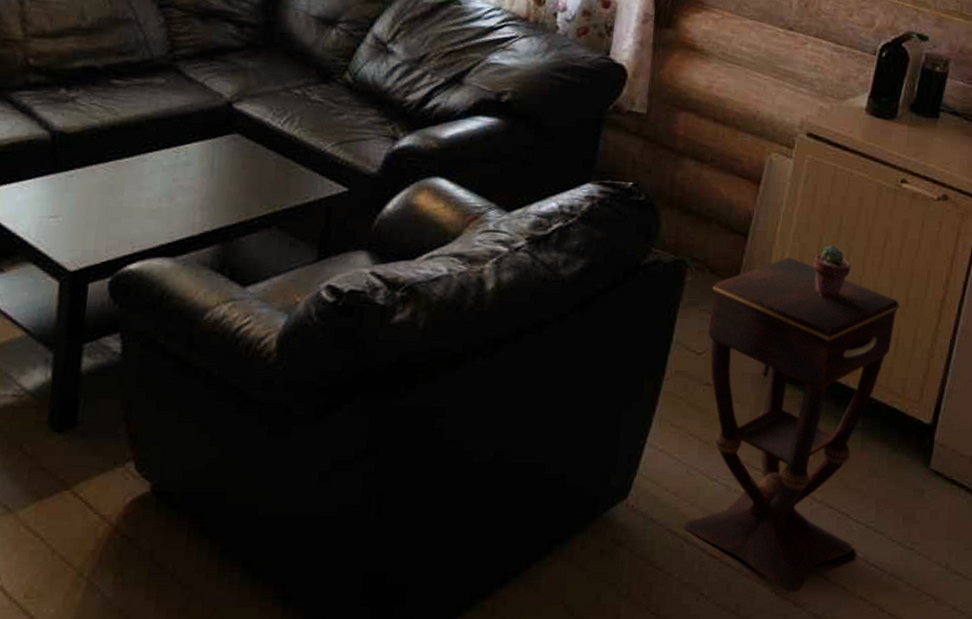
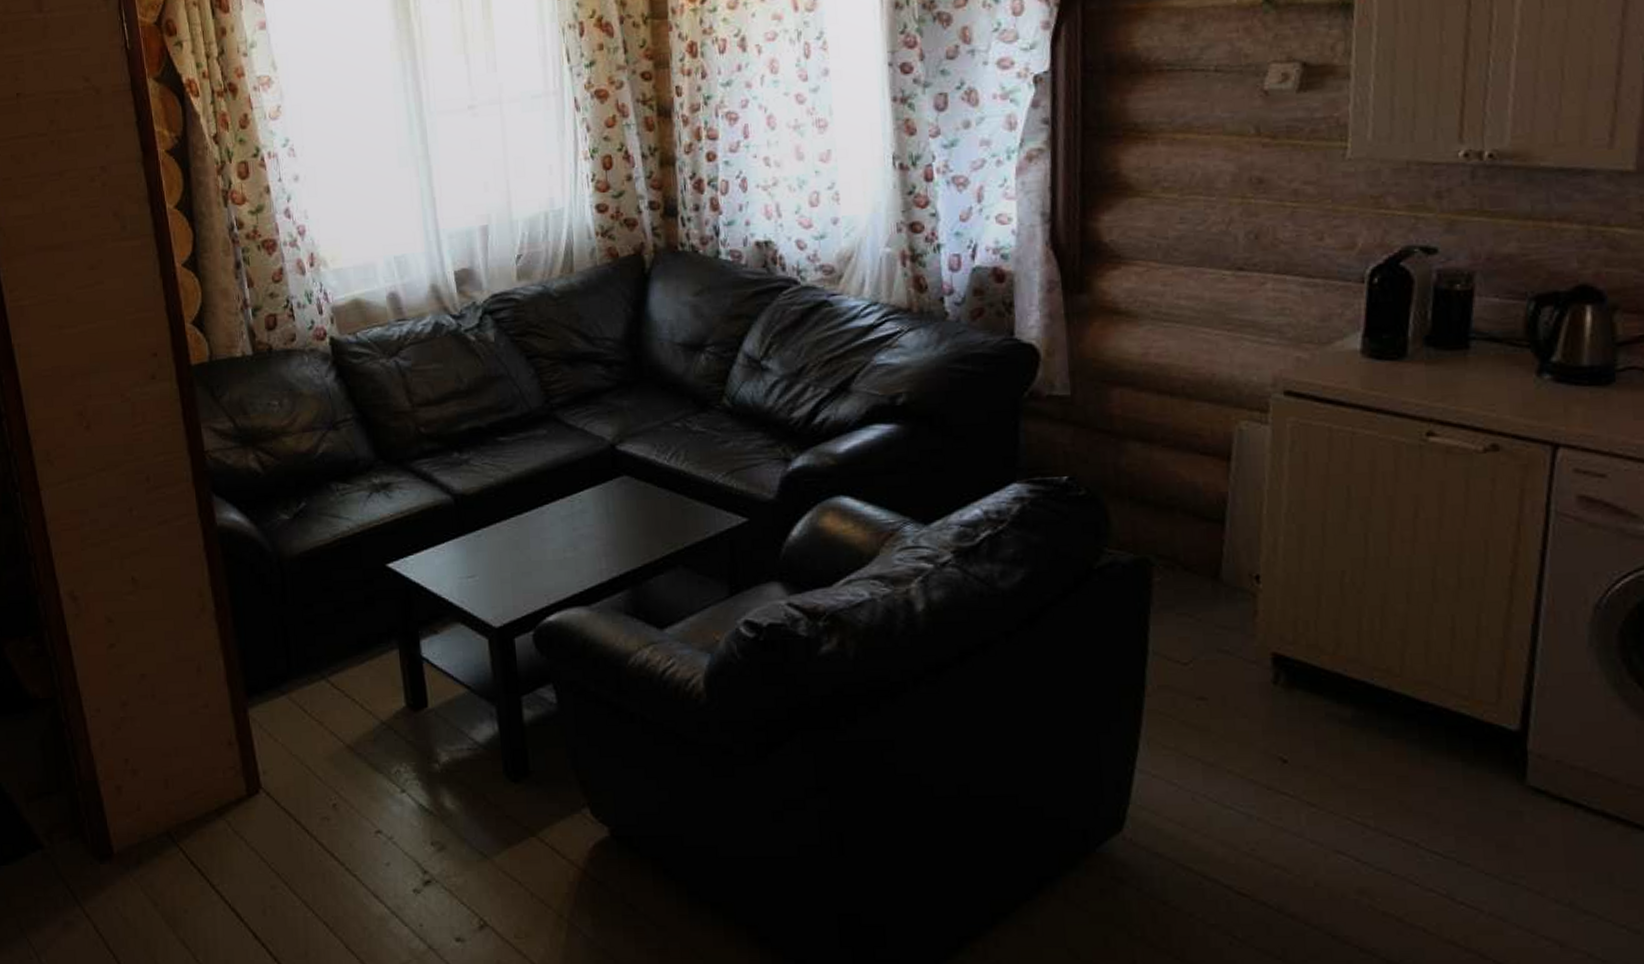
side table: present [683,257,900,592] -> none [1189,542,1450,935]
potted succulent: present [813,244,851,298] -> none [1318,522,1372,587]

